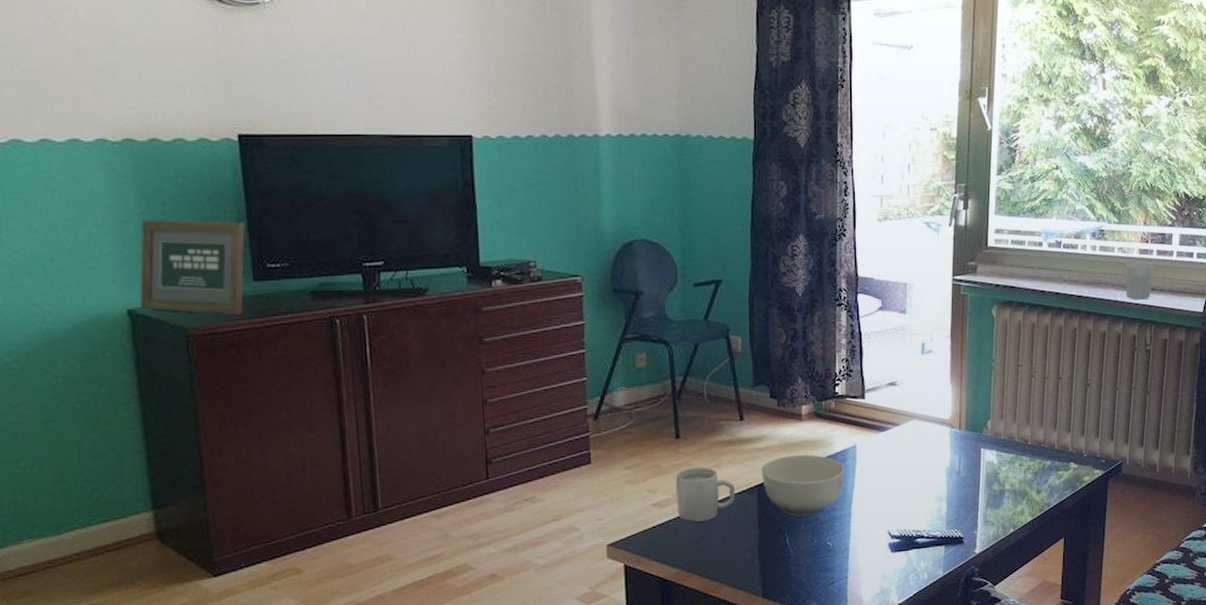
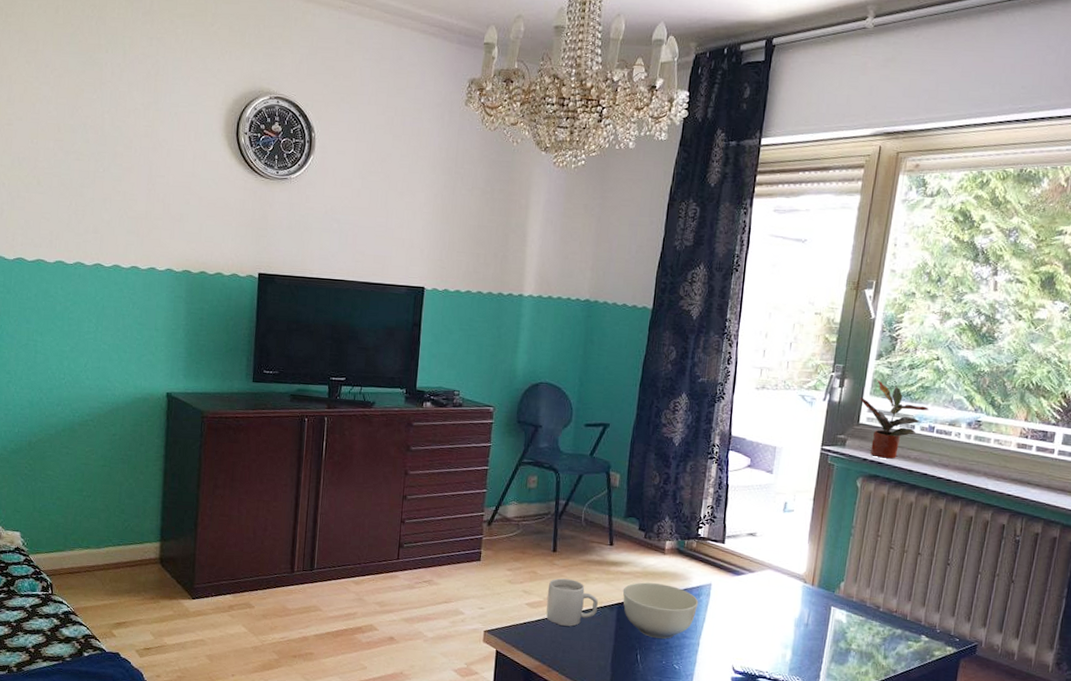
picture frame: present [140,219,245,315] -> none [175,329,253,406]
potted plant: none [985,197,1054,283] -> present [859,380,929,460]
candle holder: present [1126,262,1155,300] -> none [998,454,1033,492]

